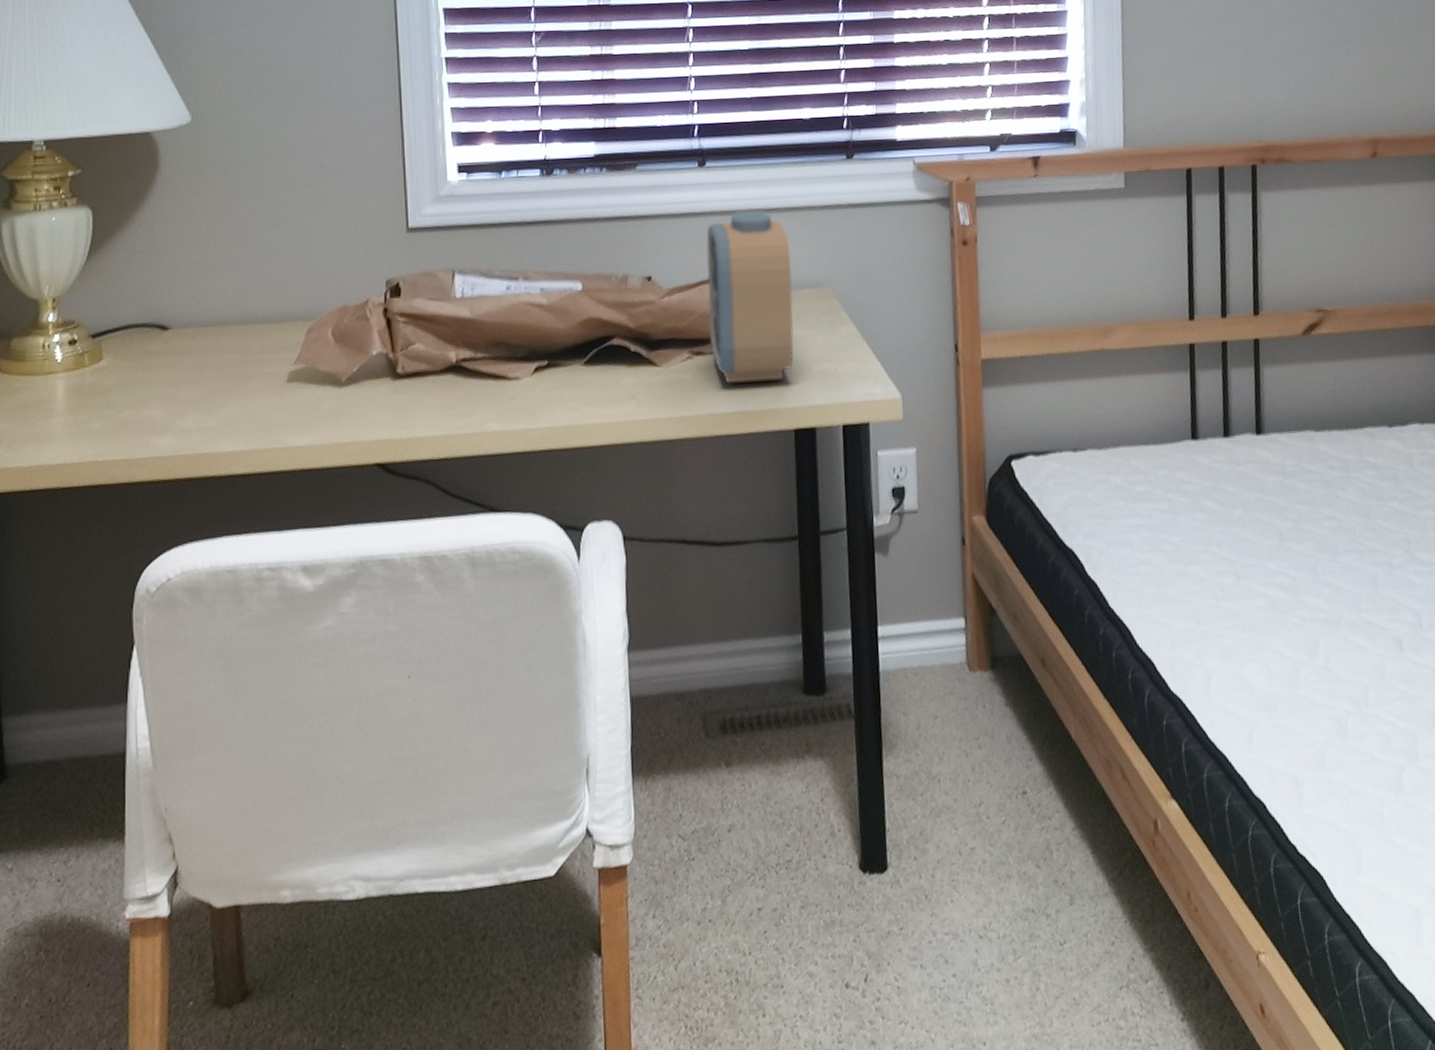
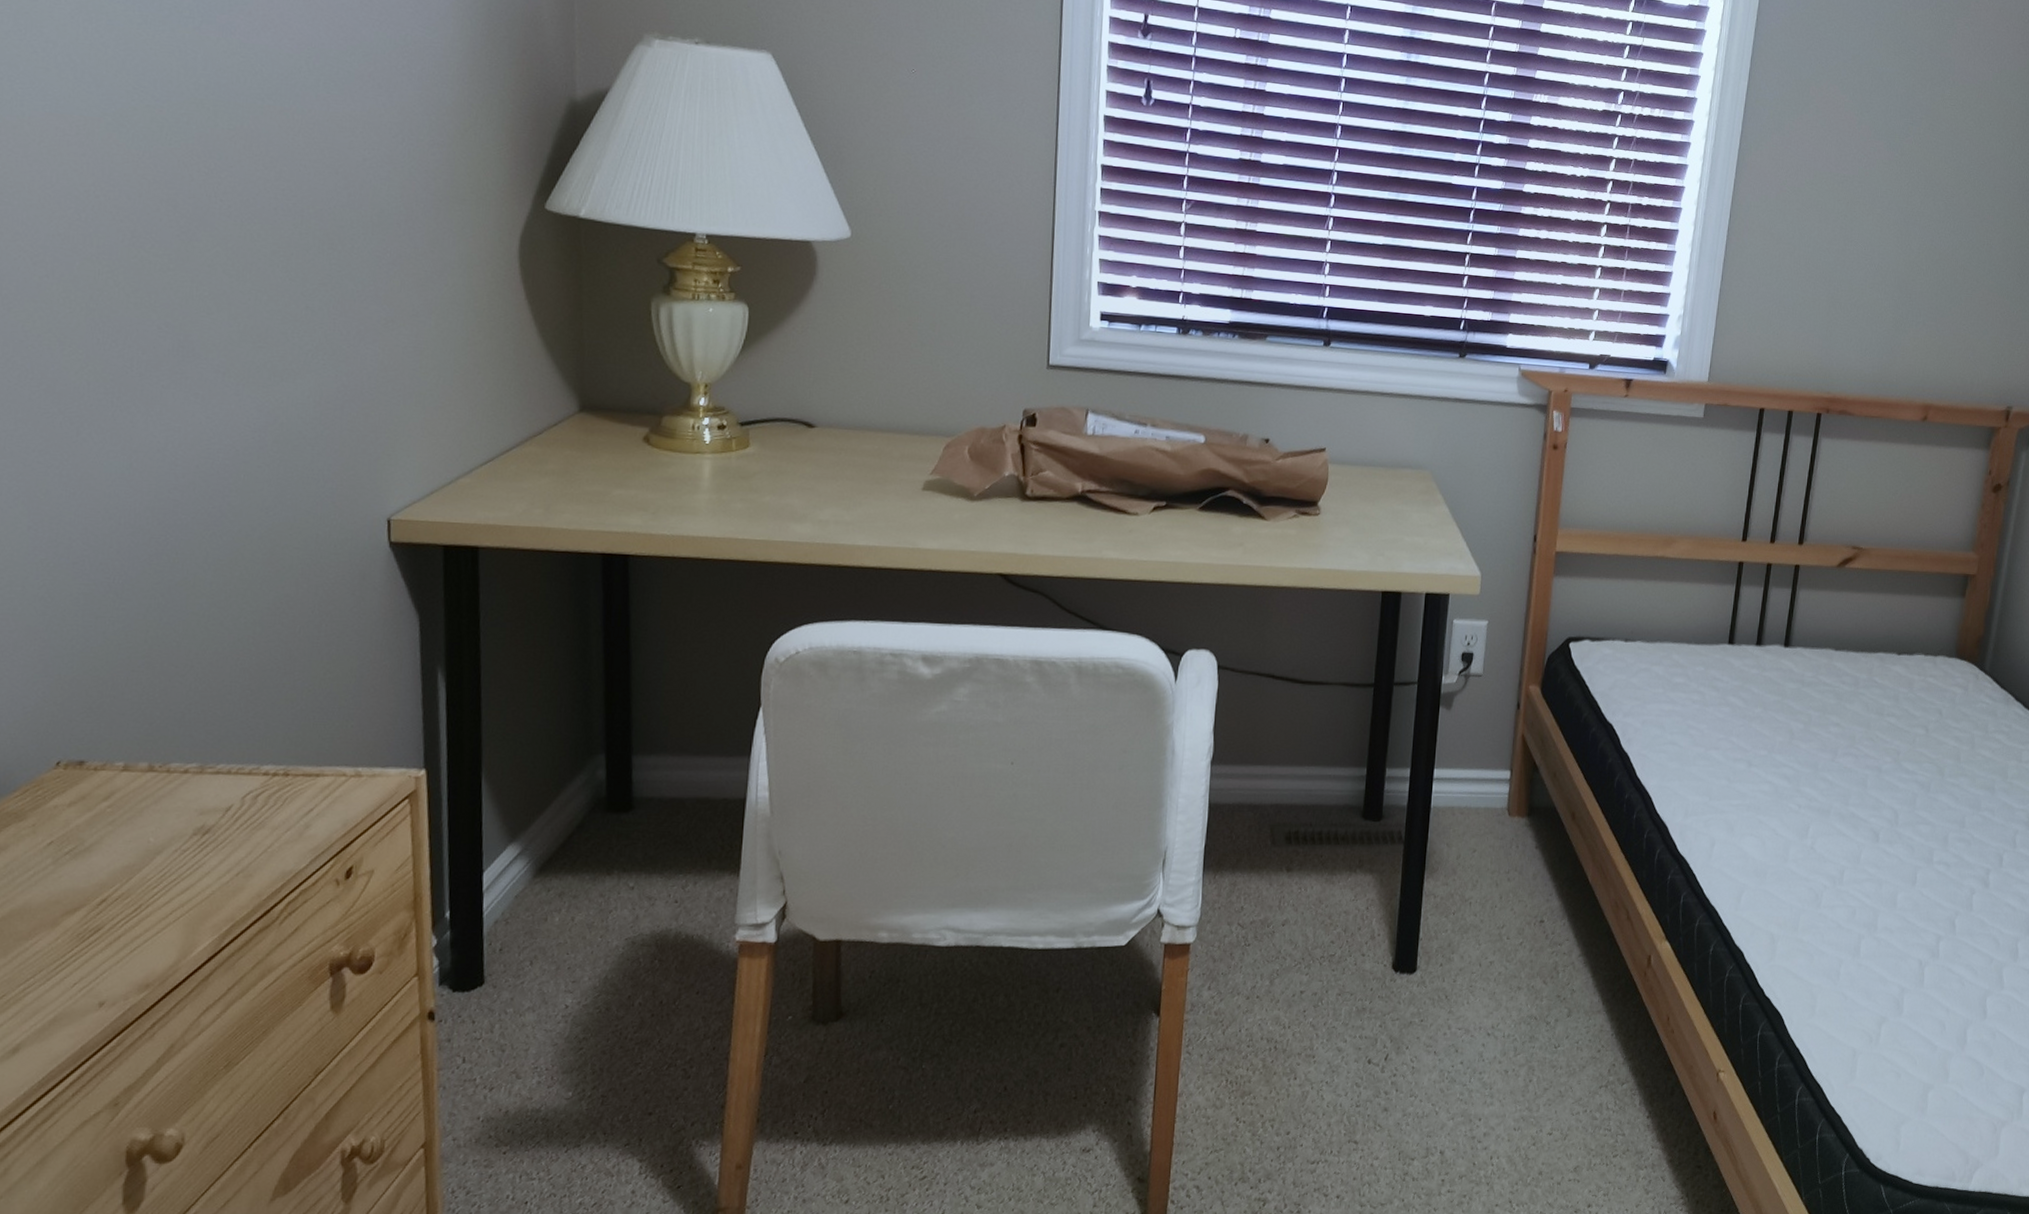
alarm clock: present [706,209,794,384] -> none [1316,390,1398,546]

